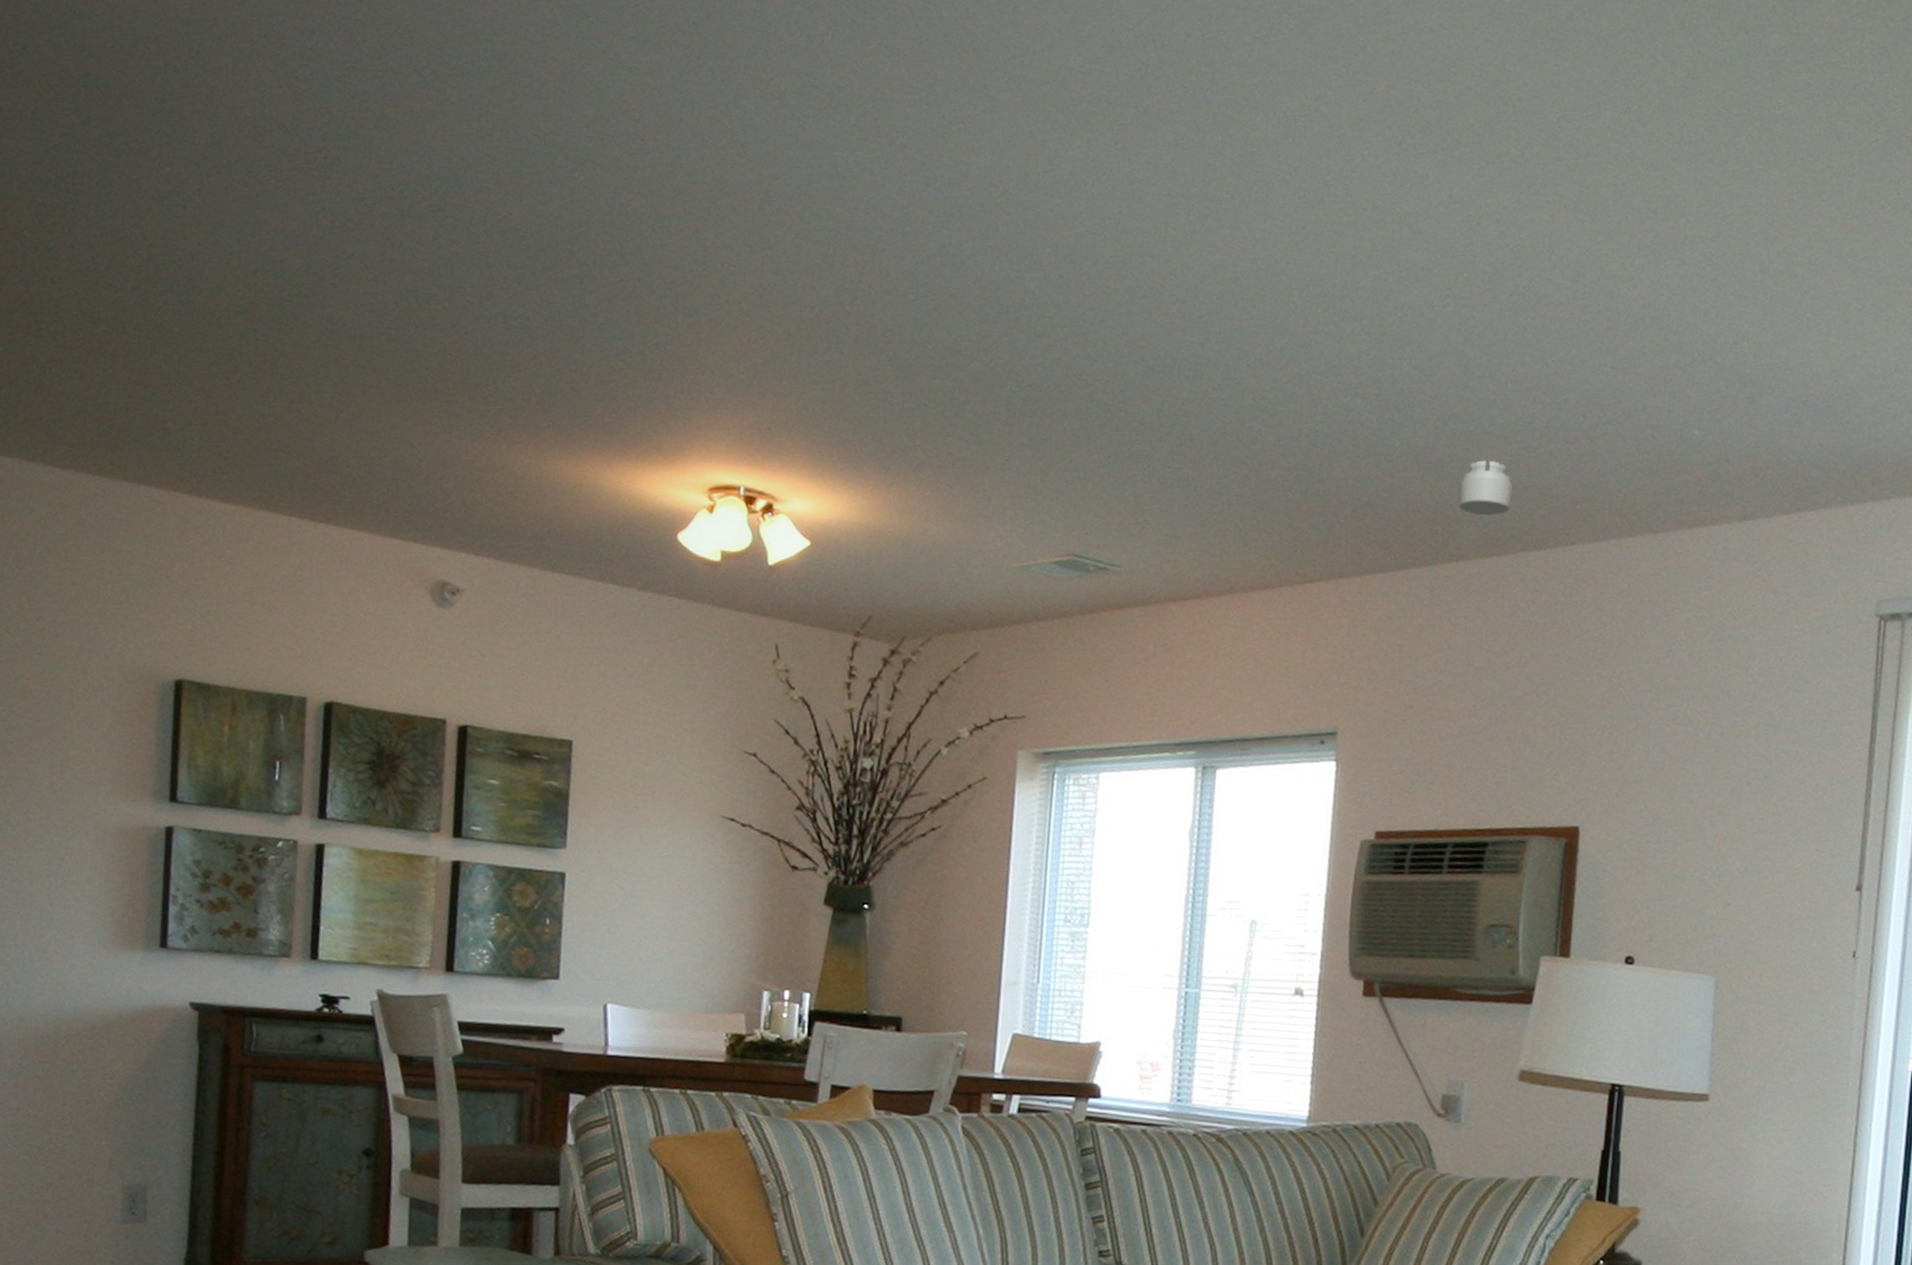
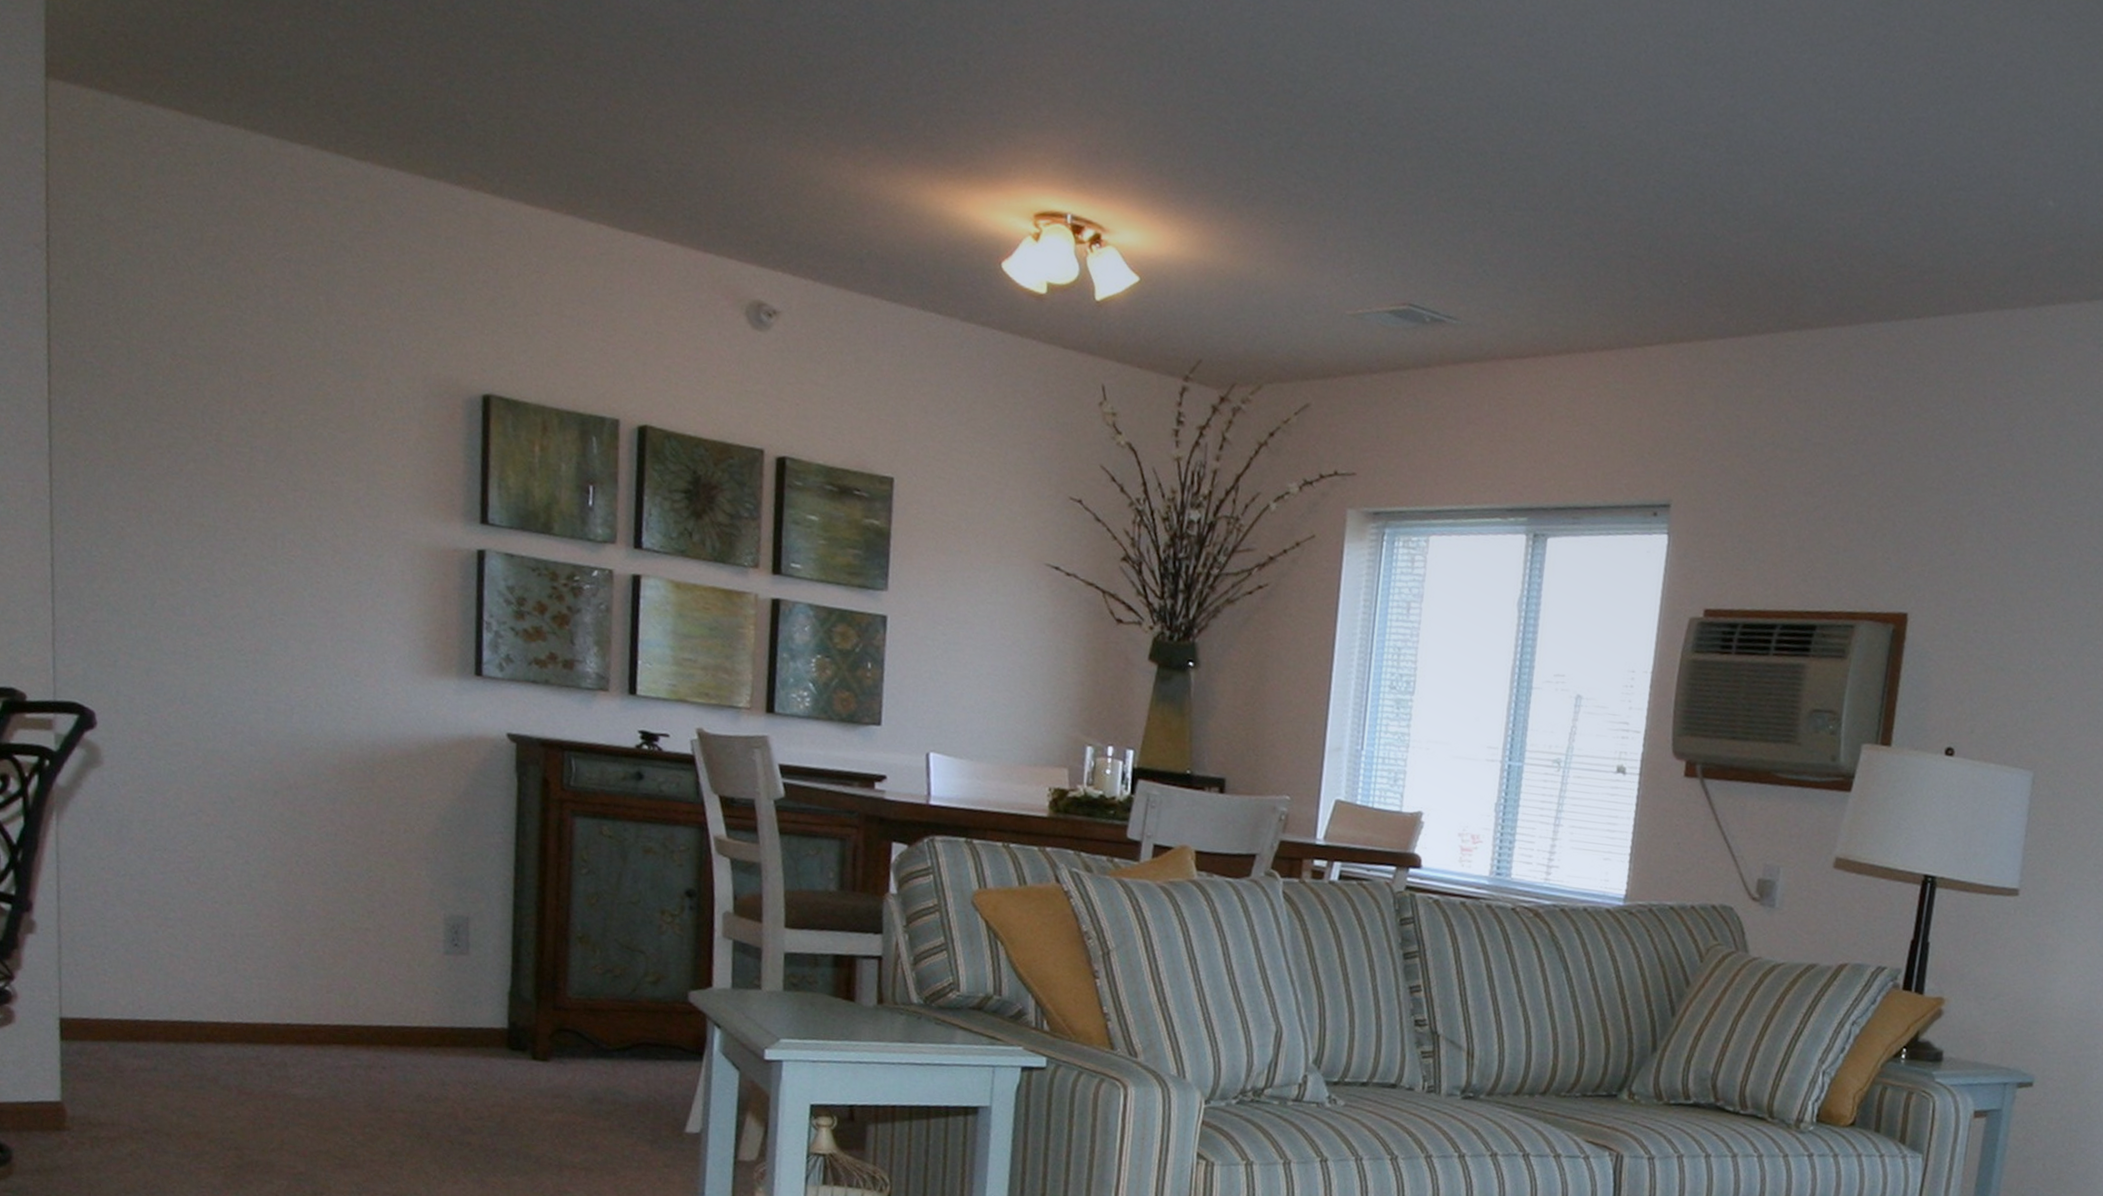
smoke detector: present [1458,460,1514,517] -> none [1804,222,1862,284]

